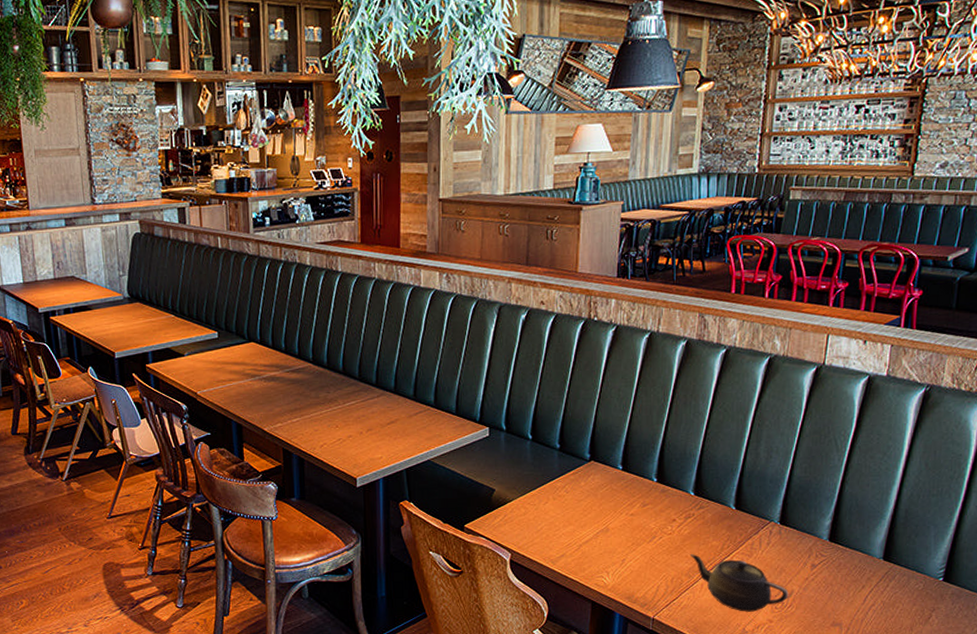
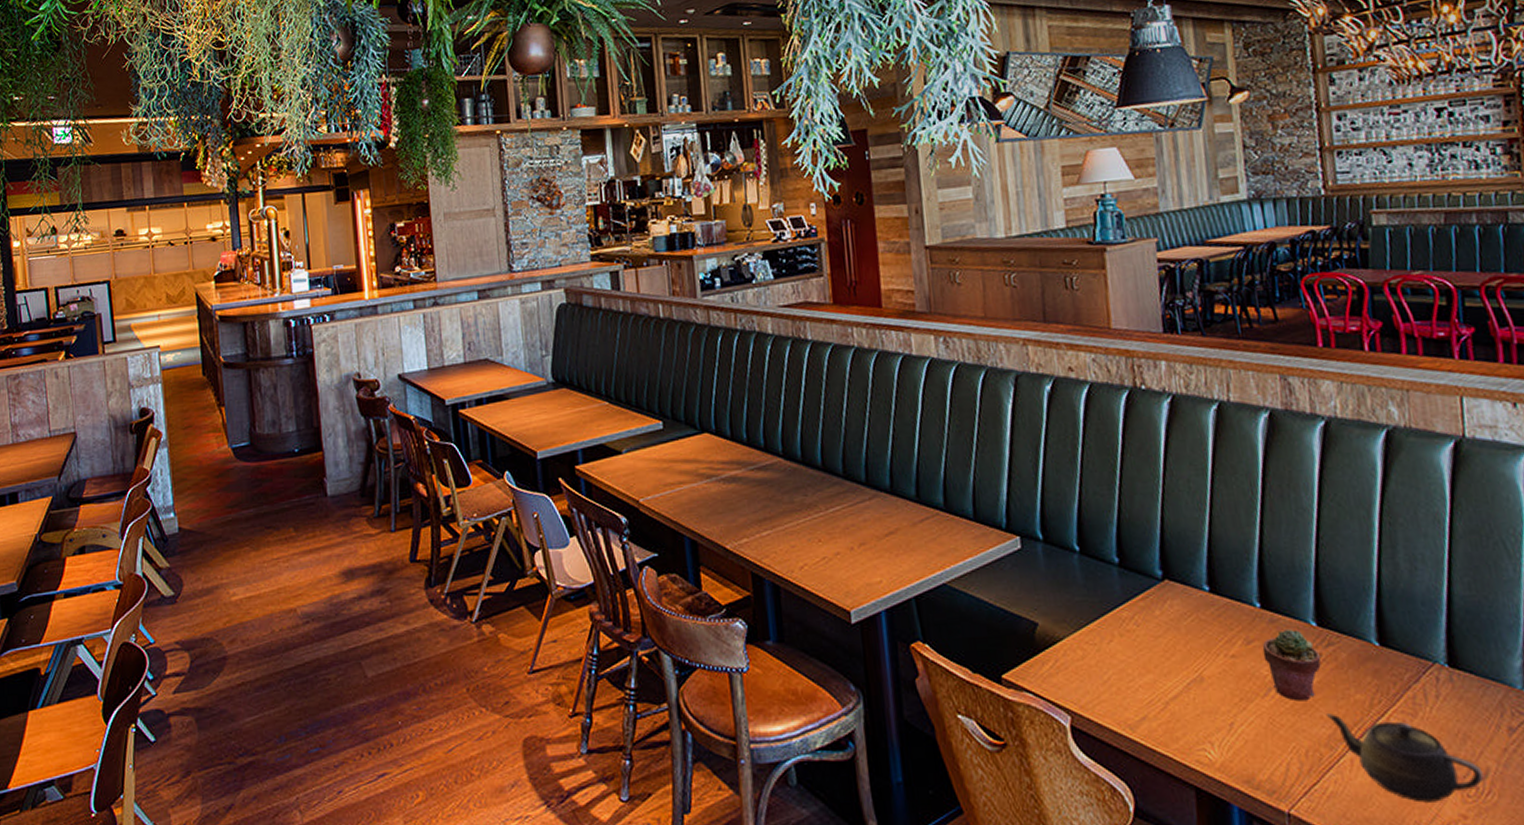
potted succulent: none [653,497,694,546] -> present [1262,629,1322,701]

